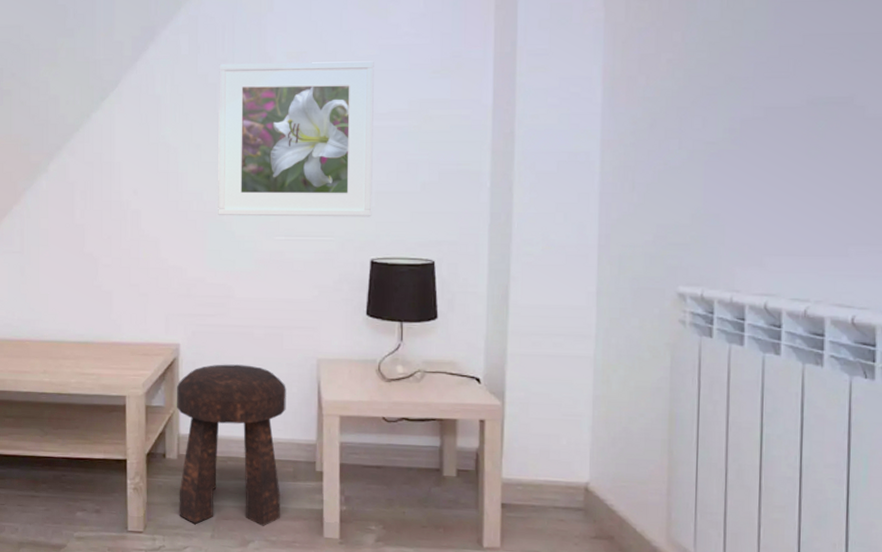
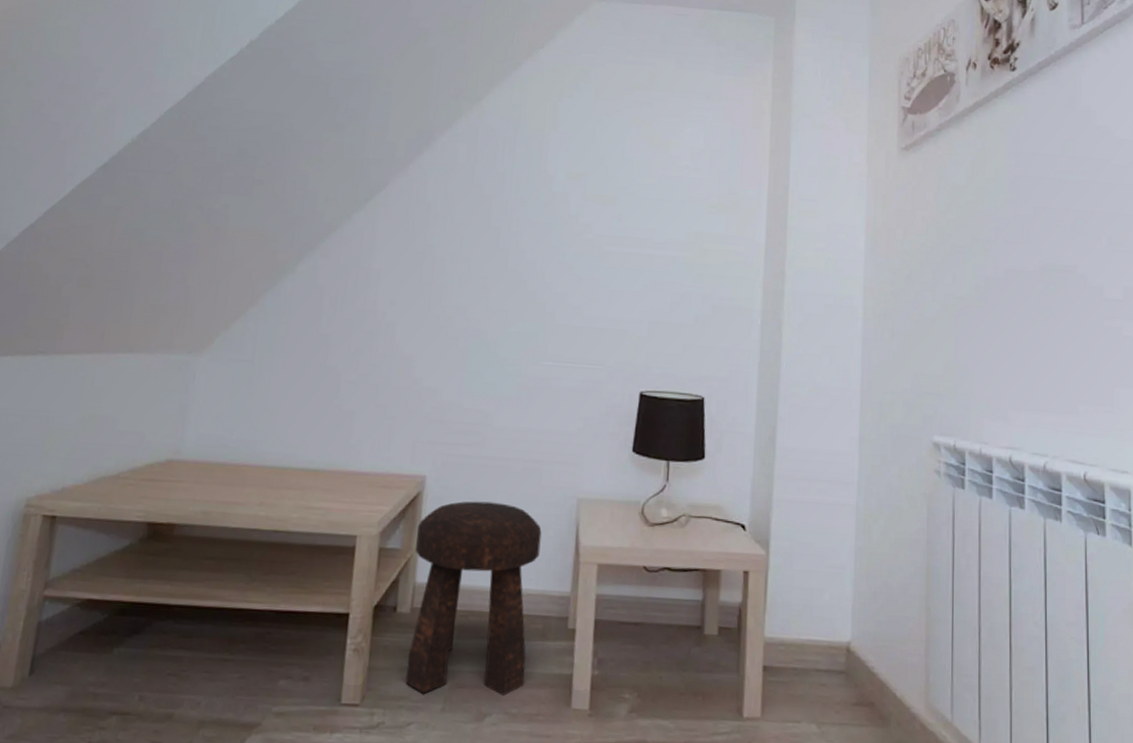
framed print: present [218,61,374,217] -> none [482,177,654,348]

